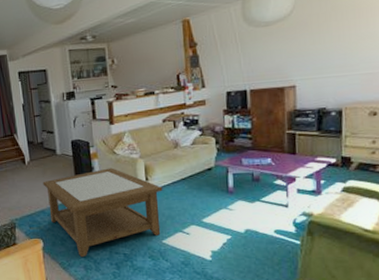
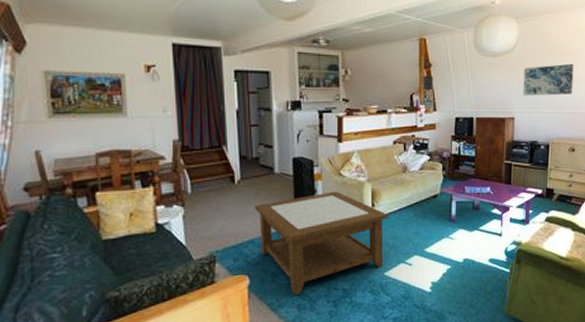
wall art: none [304,19,371,62] -> present [523,63,574,96]

